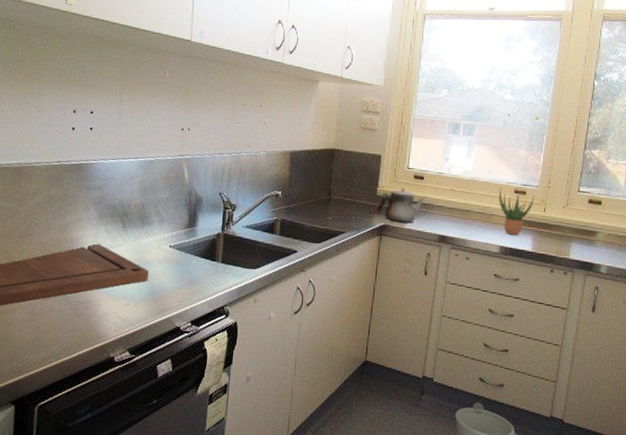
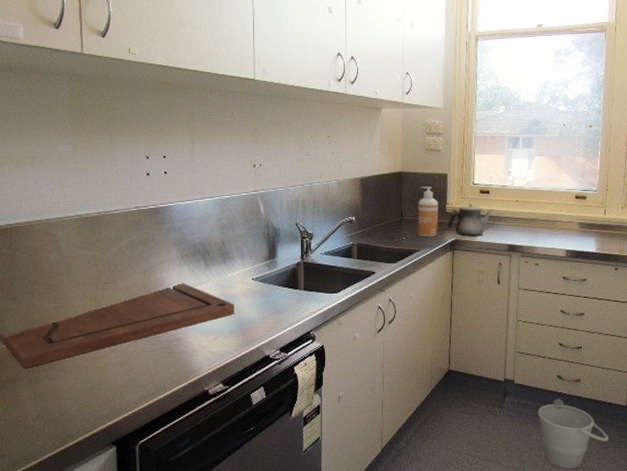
soap dispenser: none [345,166,369,220] -> present [417,186,439,237]
potted plant: present [499,188,534,235] -> none [561,195,594,238]

